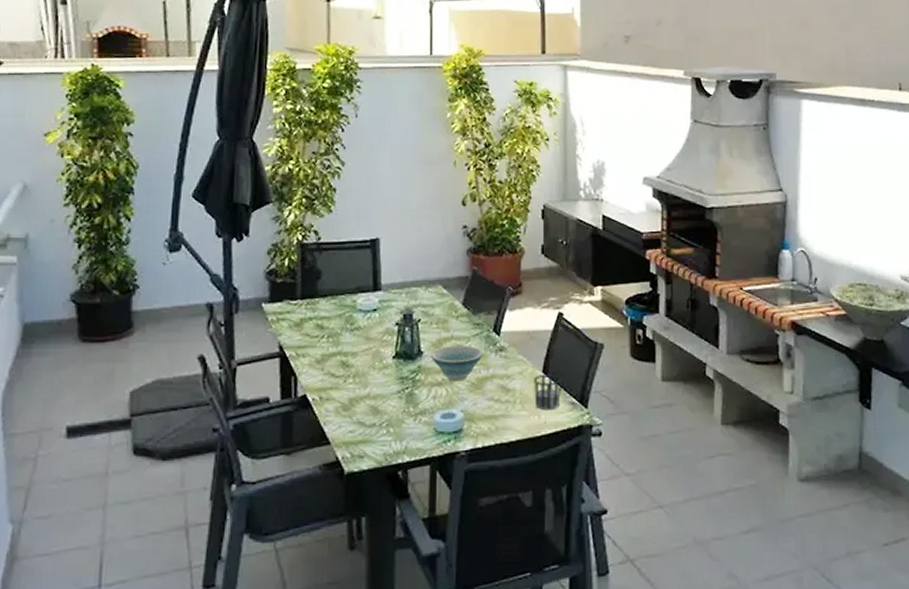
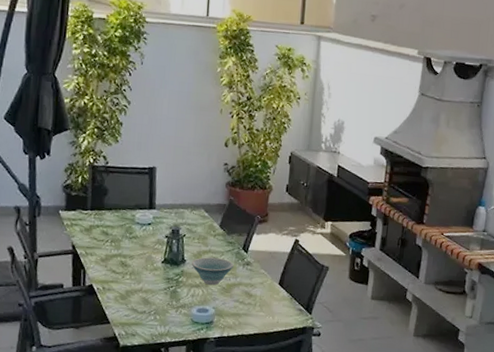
cup: present [534,374,561,411] -> none [270,286,293,314]

